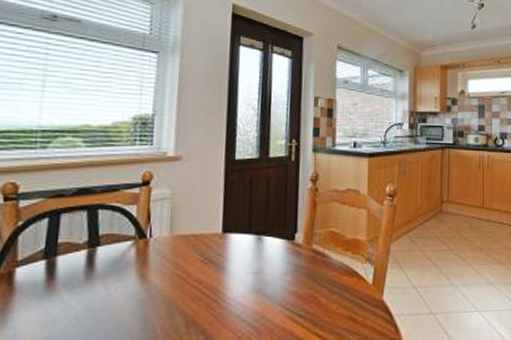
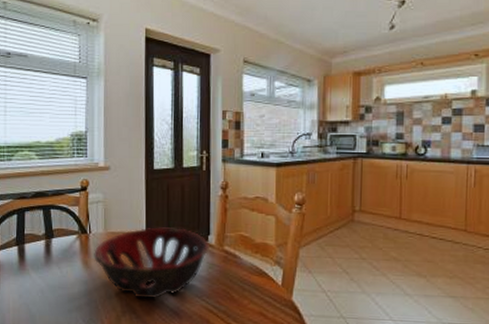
decorative bowl: none [153,226,296,314] -> present [94,227,209,299]

